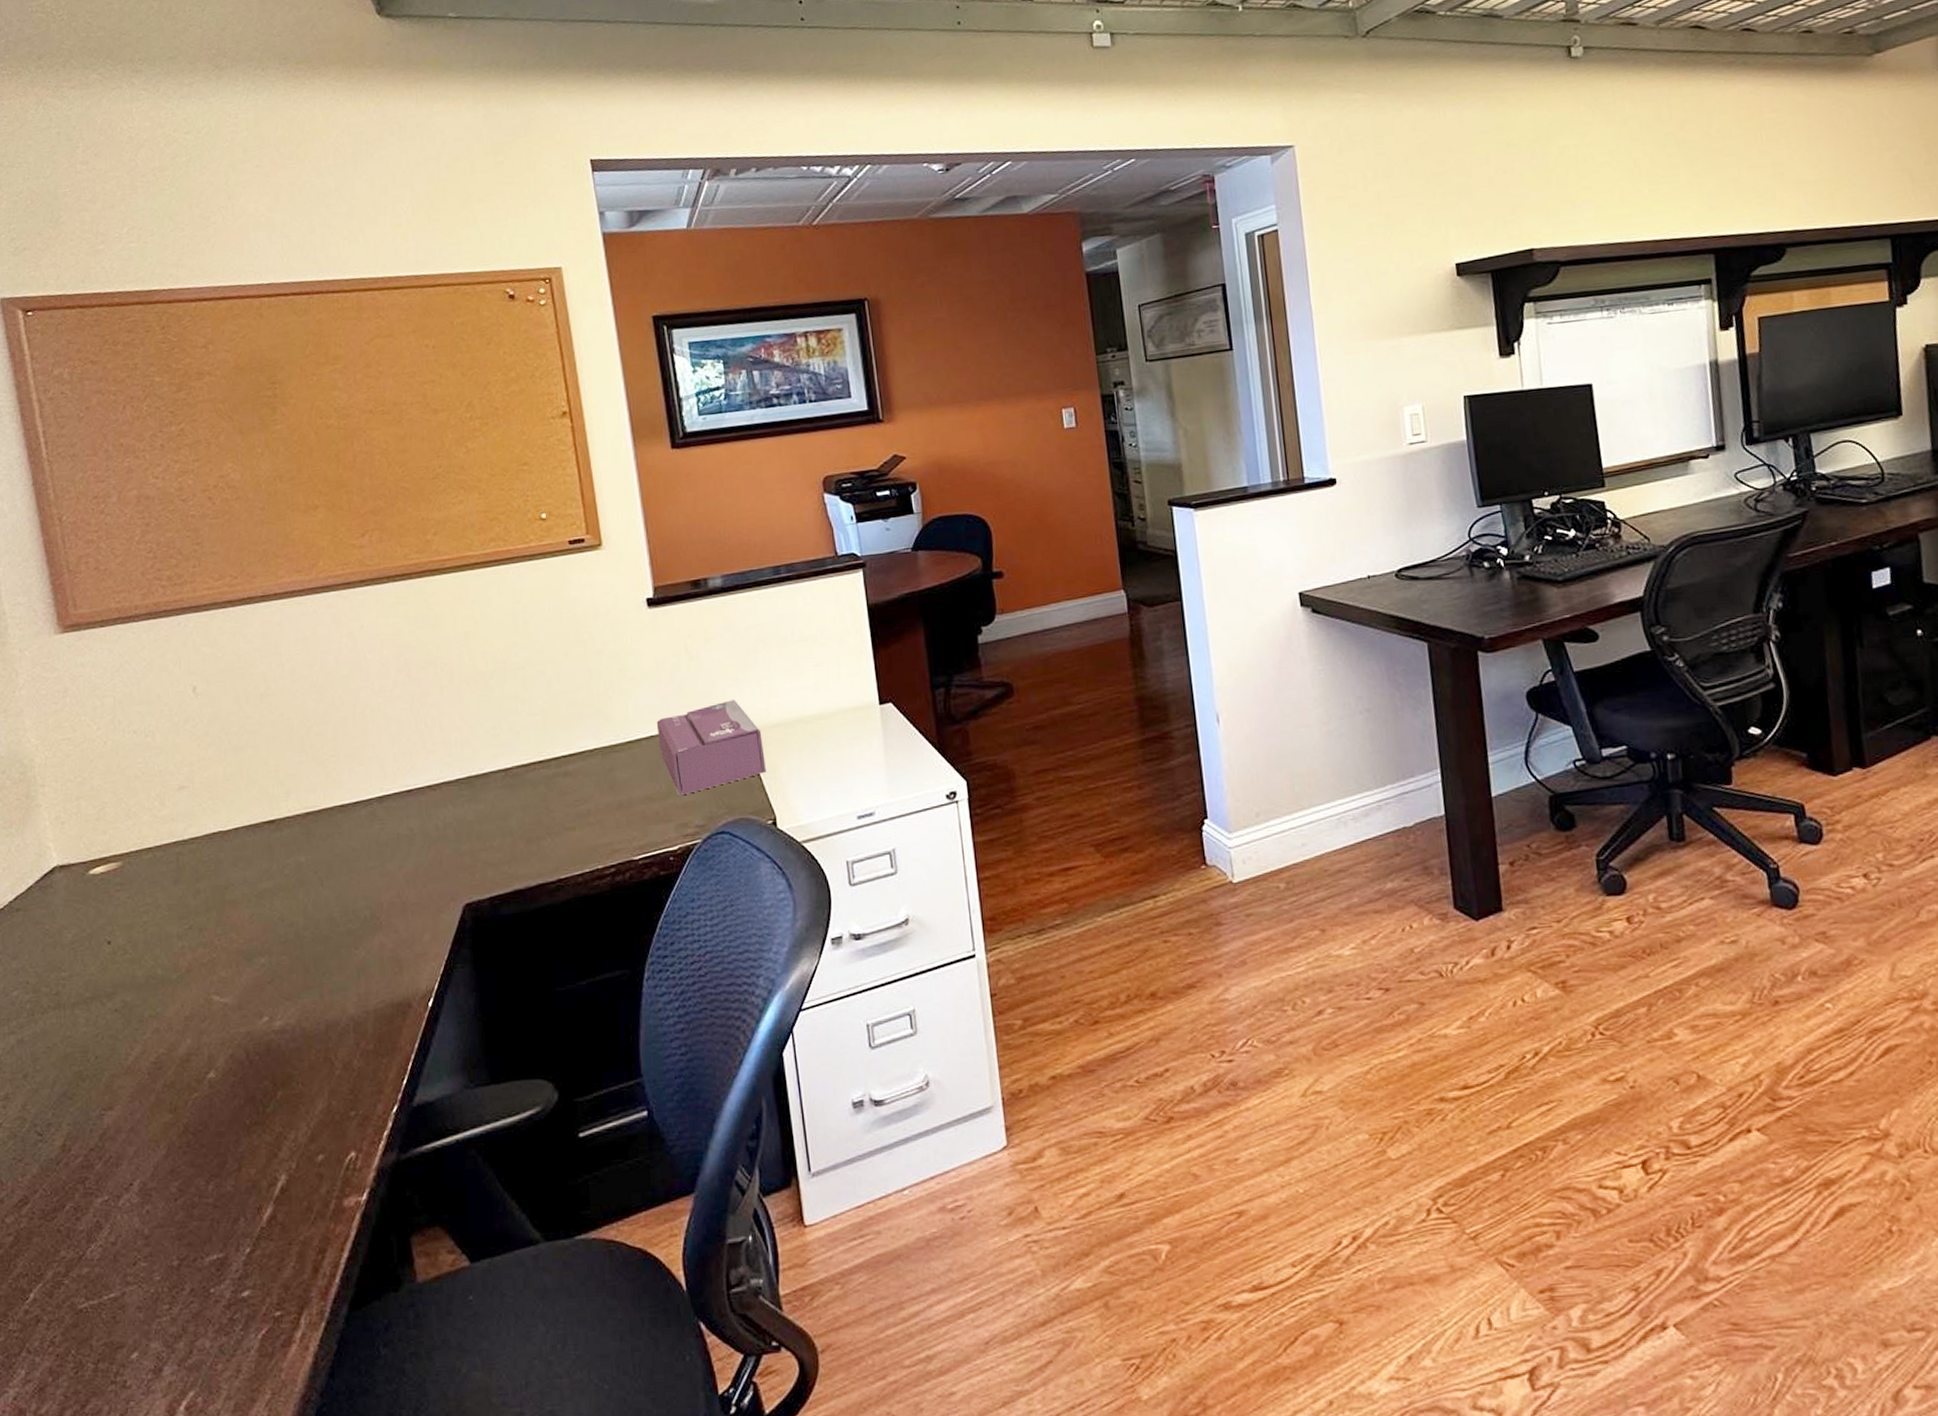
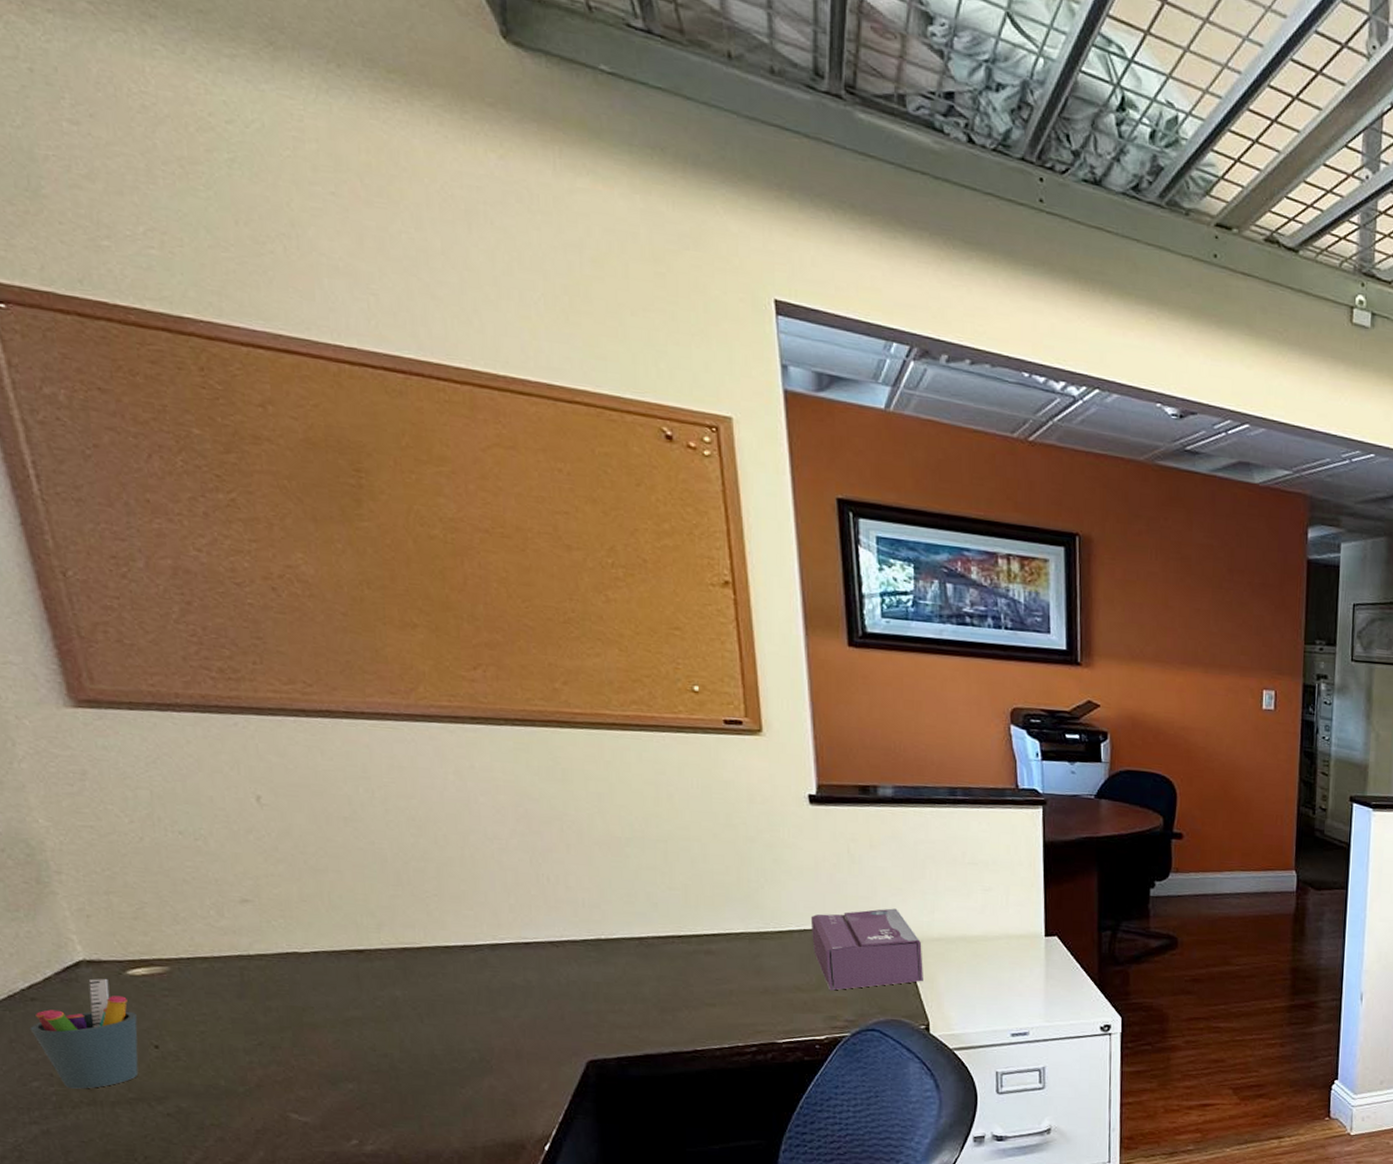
pen holder: none [15,881,95,994] -> present [31,979,139,1089]

